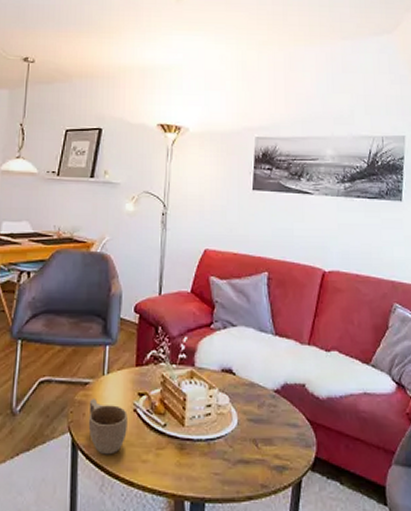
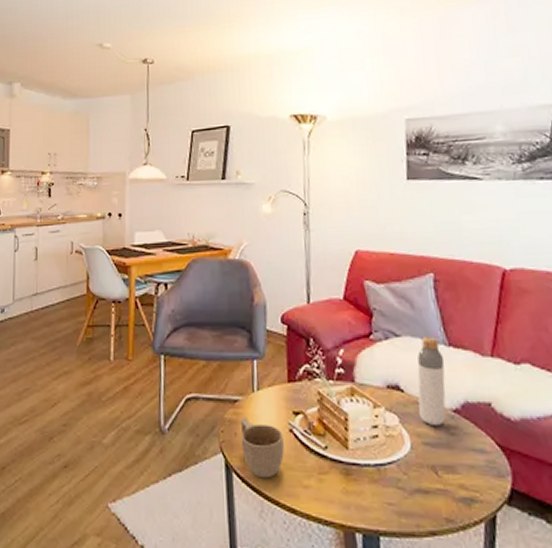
bottle: none [247,327,271,404] -> present [417,337,446,425]

